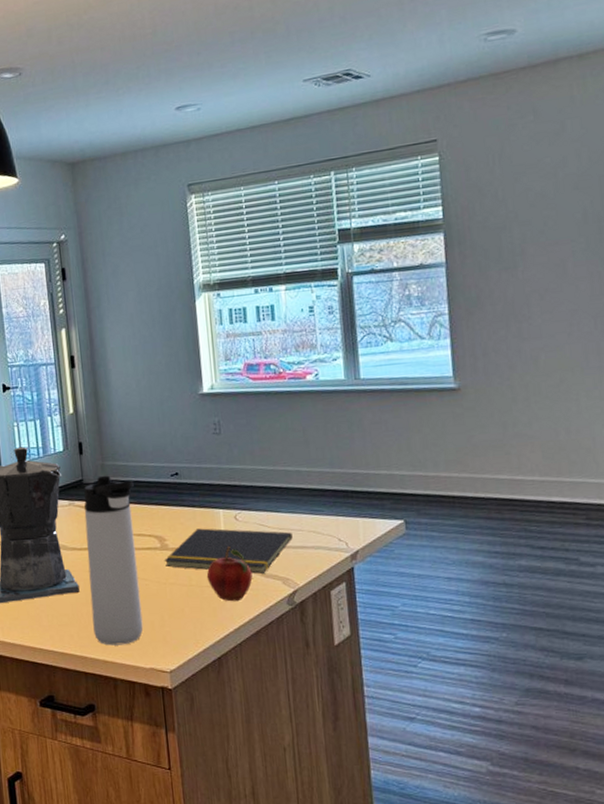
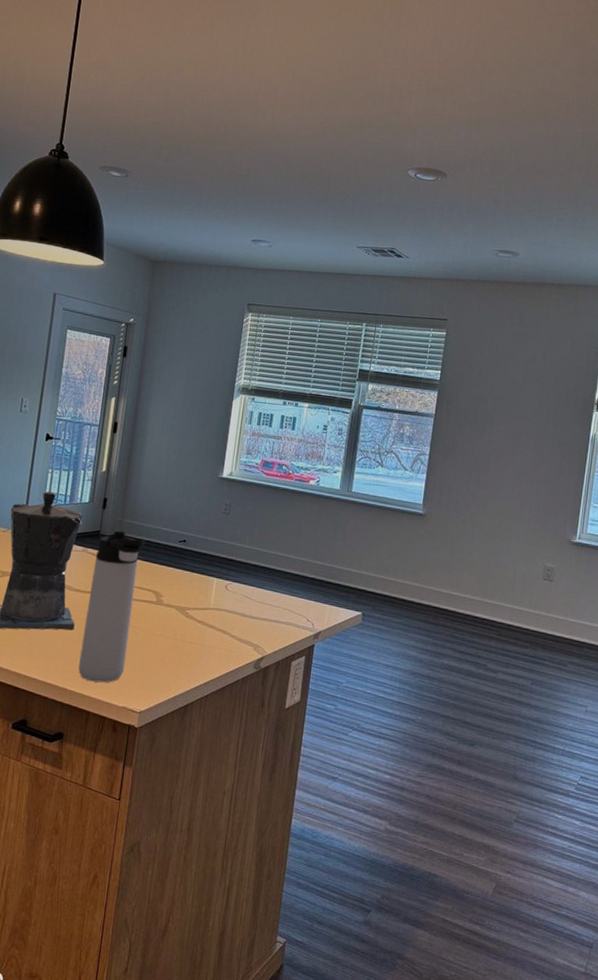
notepad: present [164,528,293,574] -> none [156,591,271,638]
fruit: present [207,545,253,602] -> none [191,610,230,659]

